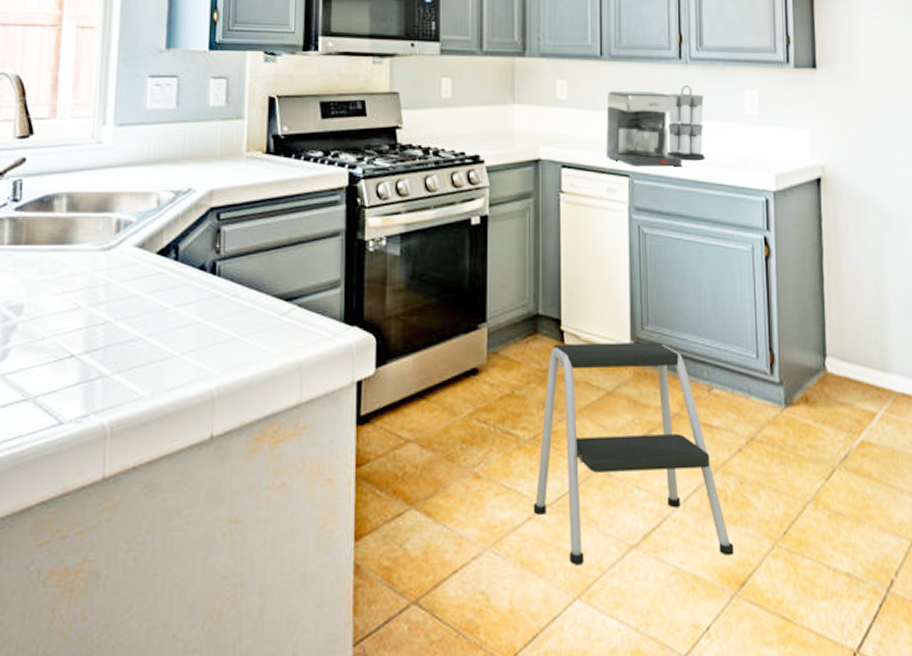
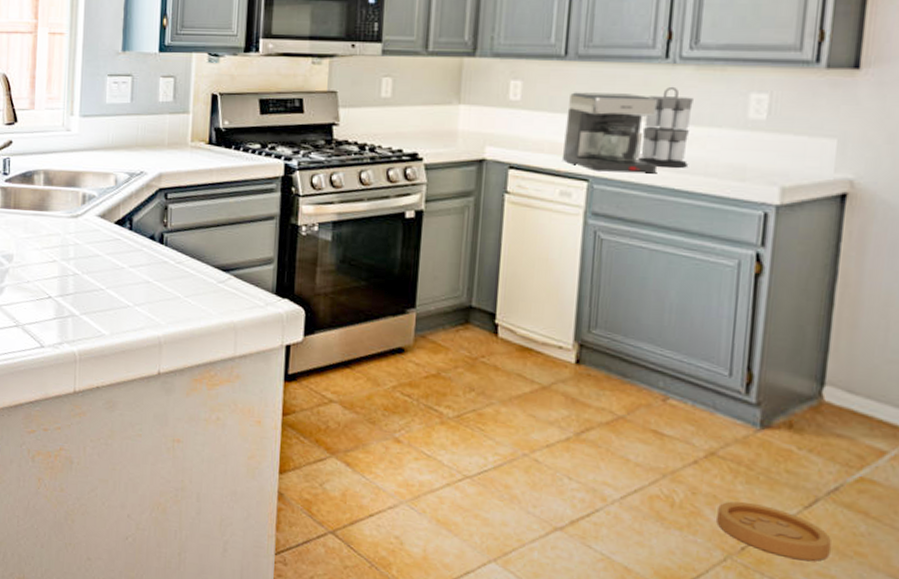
step stool: present [533,342,734,565] -> none [452,335,676,558]
pet bowl: none [762,483,849,535] -> present [716,501,831,561]

